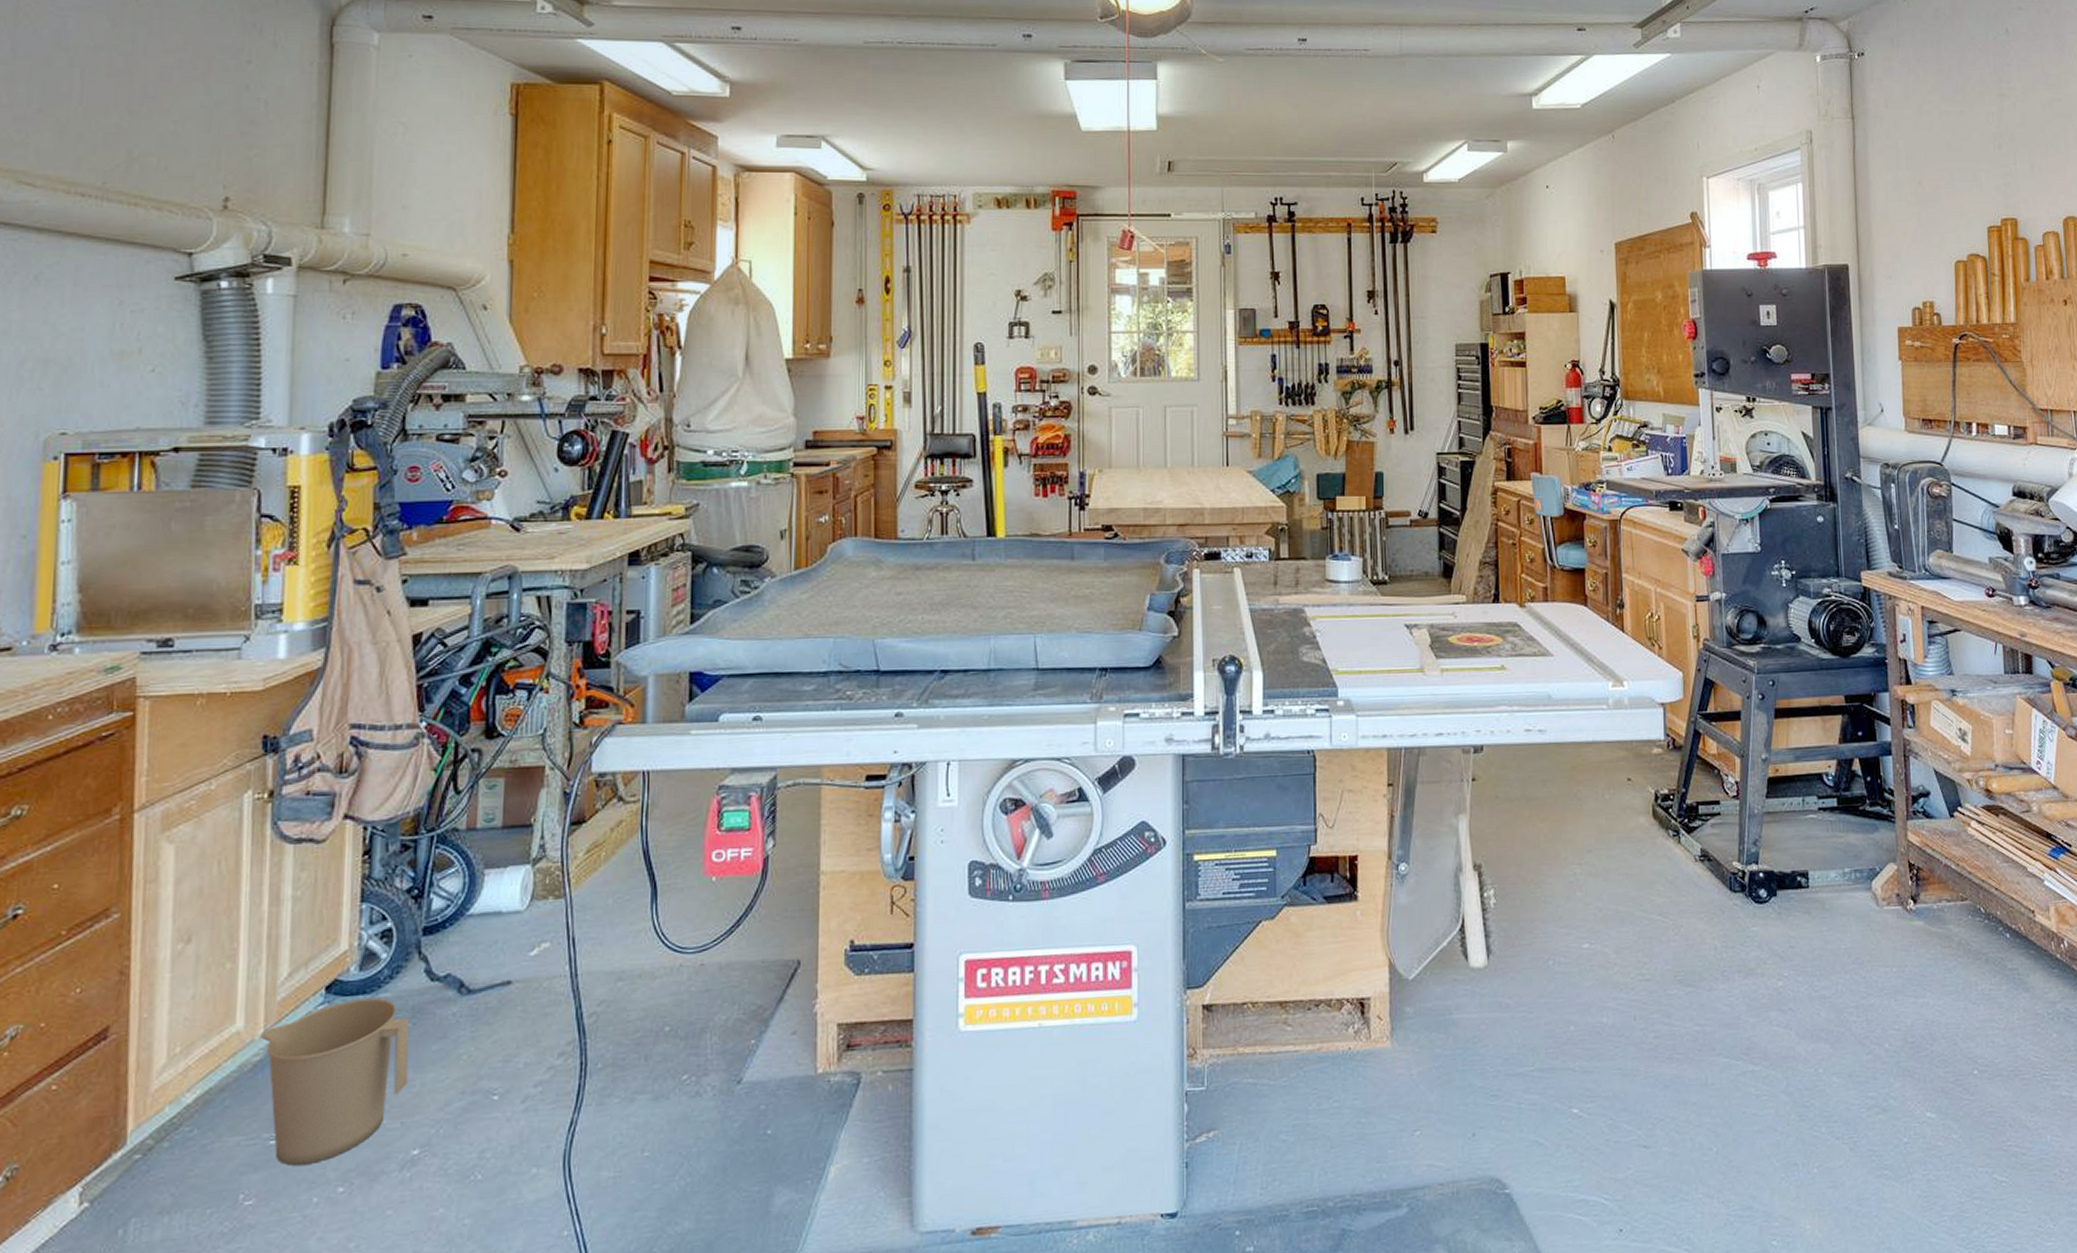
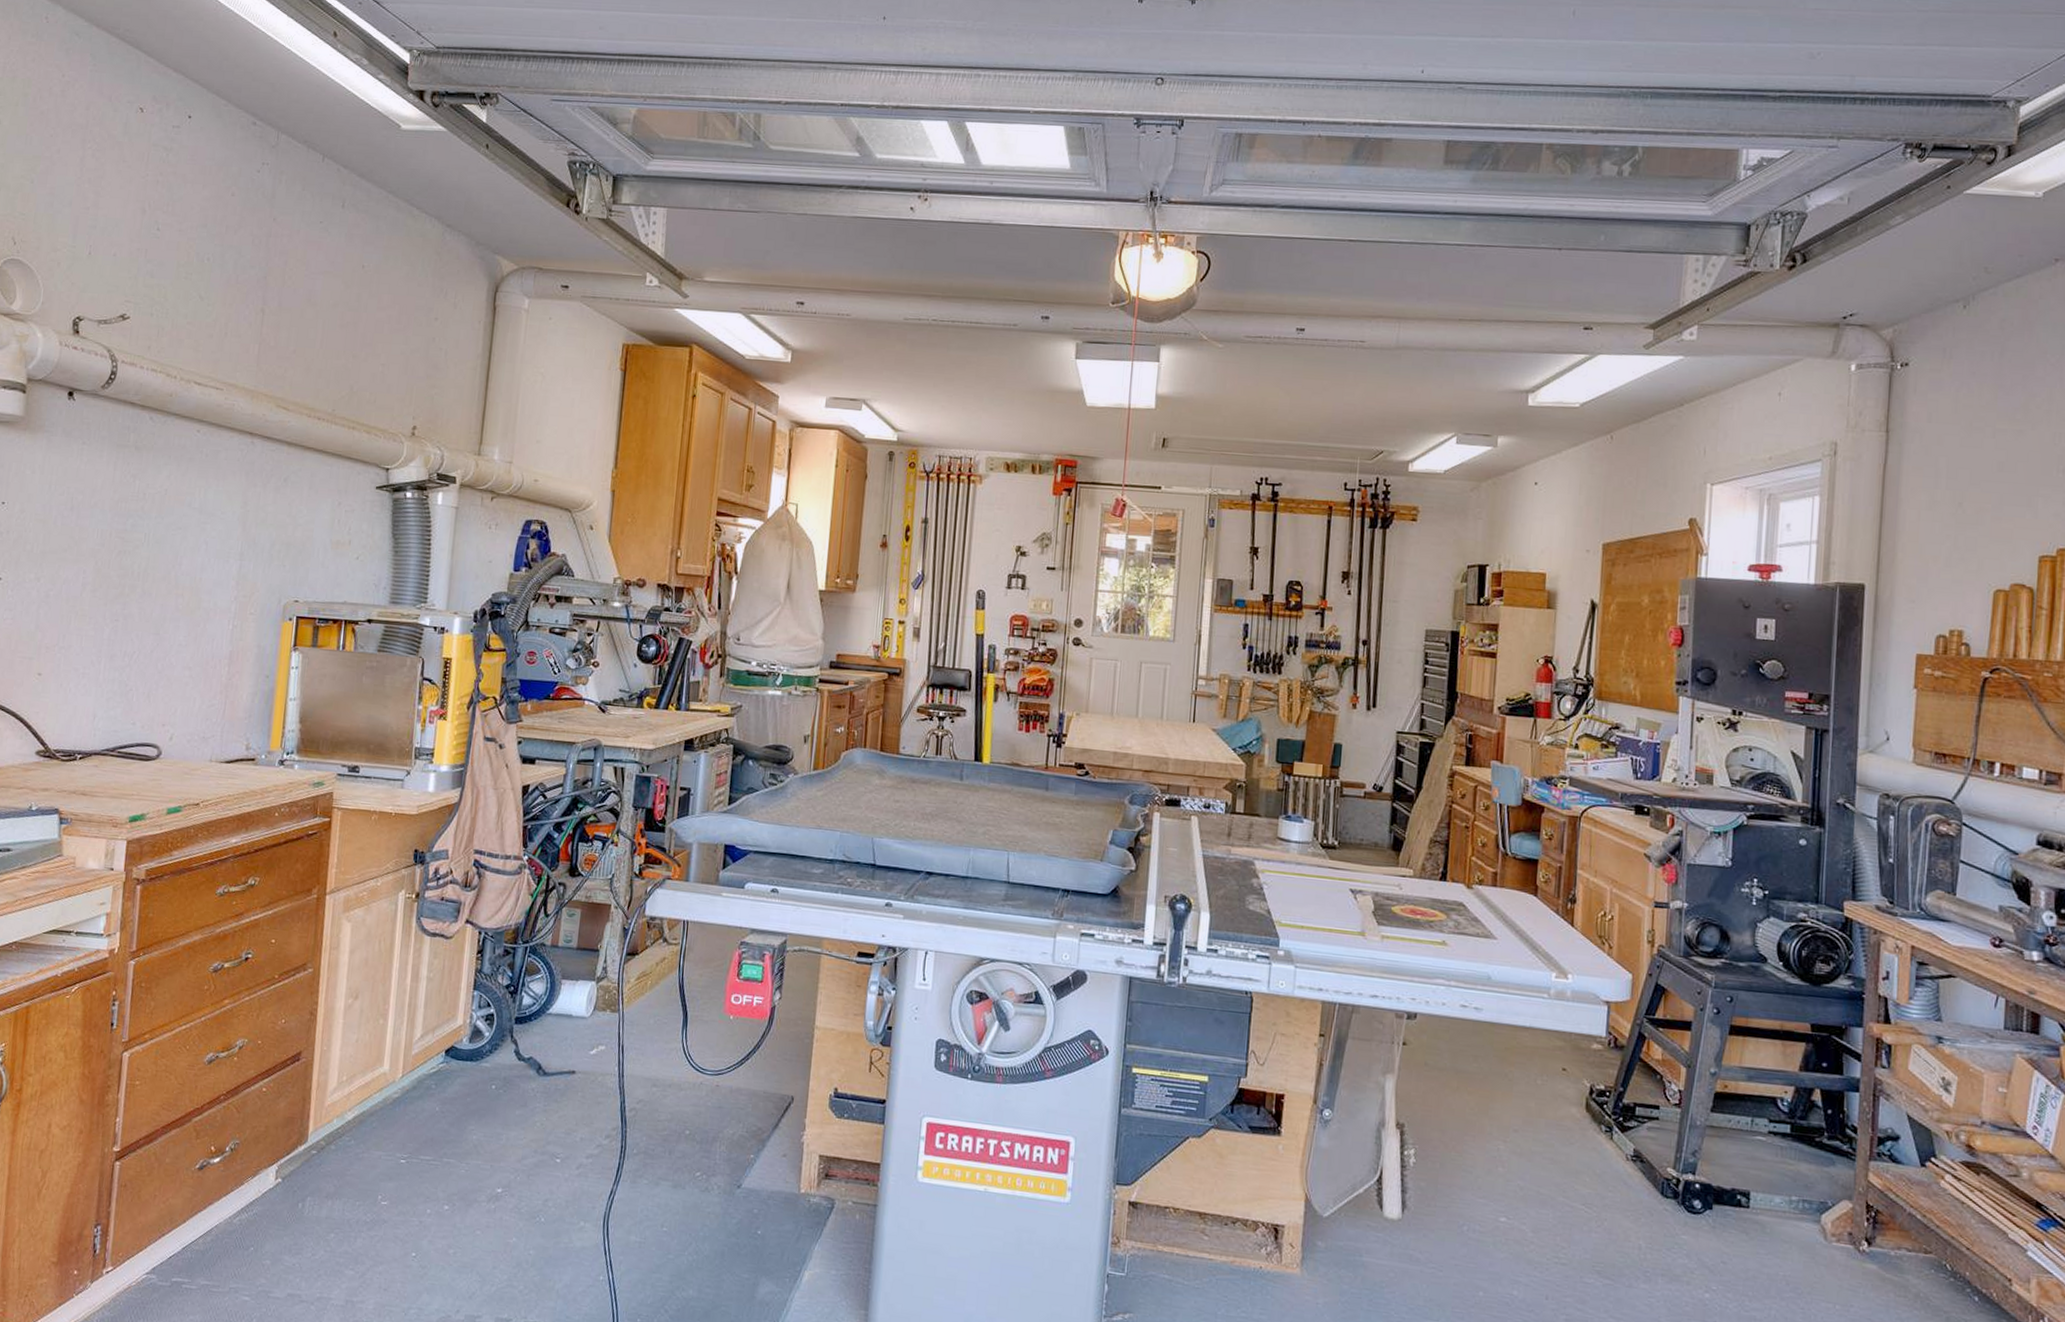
mug: present [261,997,409,1166] -> none [400,1064,501,1184]

